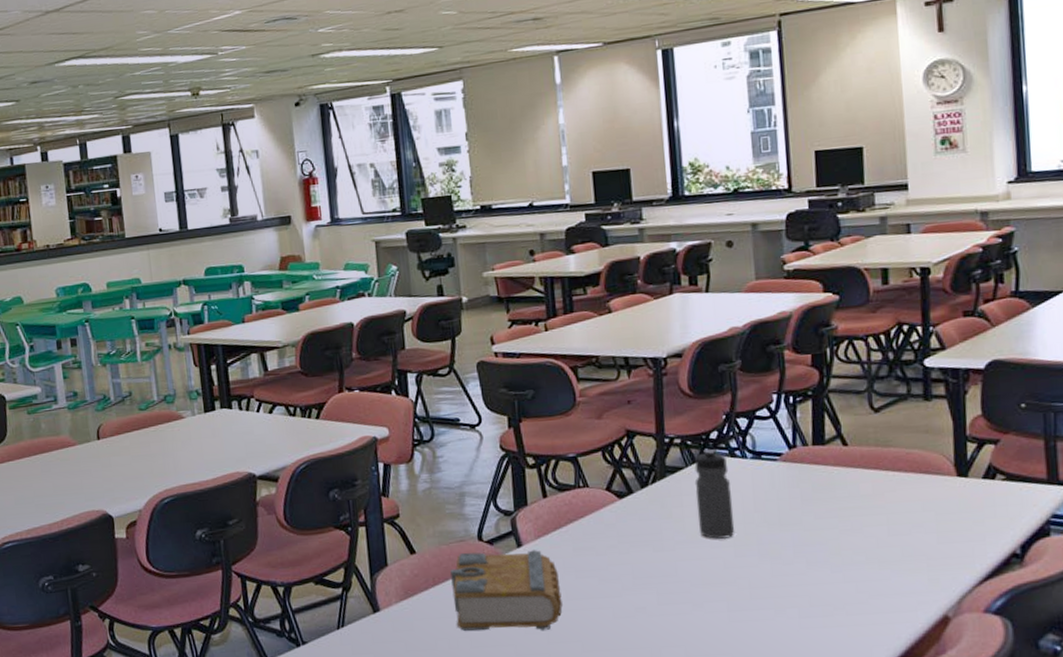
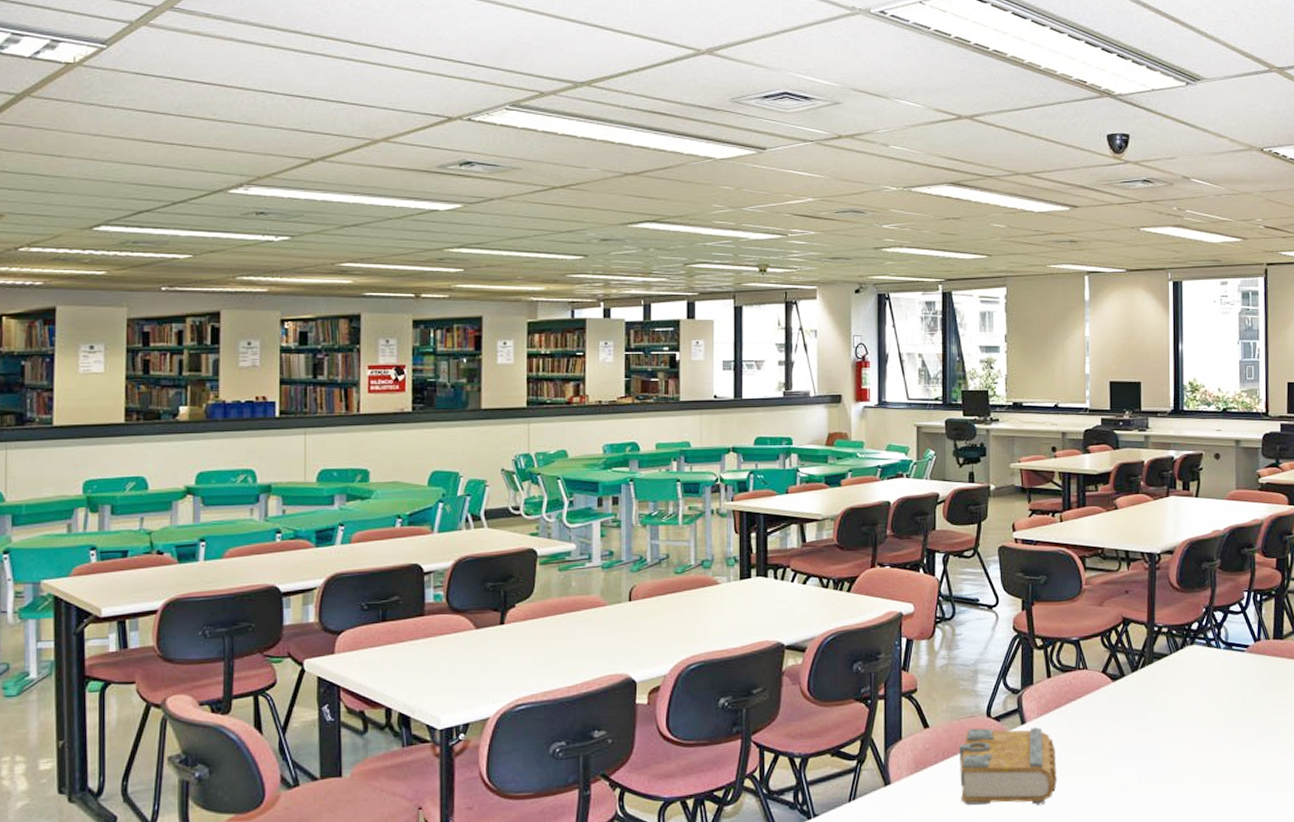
water bottle: present [694,448,735,539] -> none [1176,638,1207,722]

